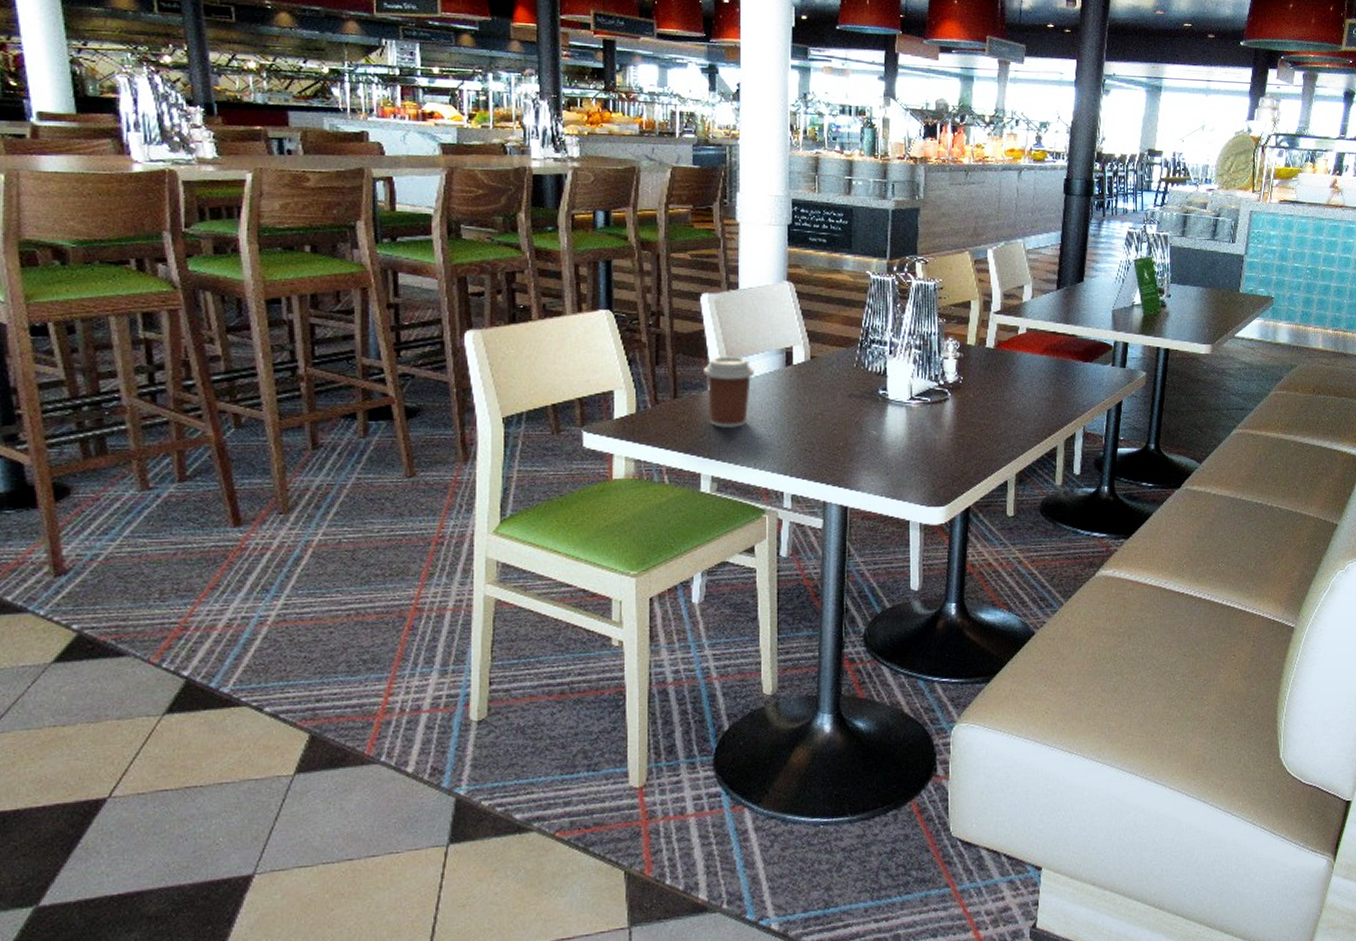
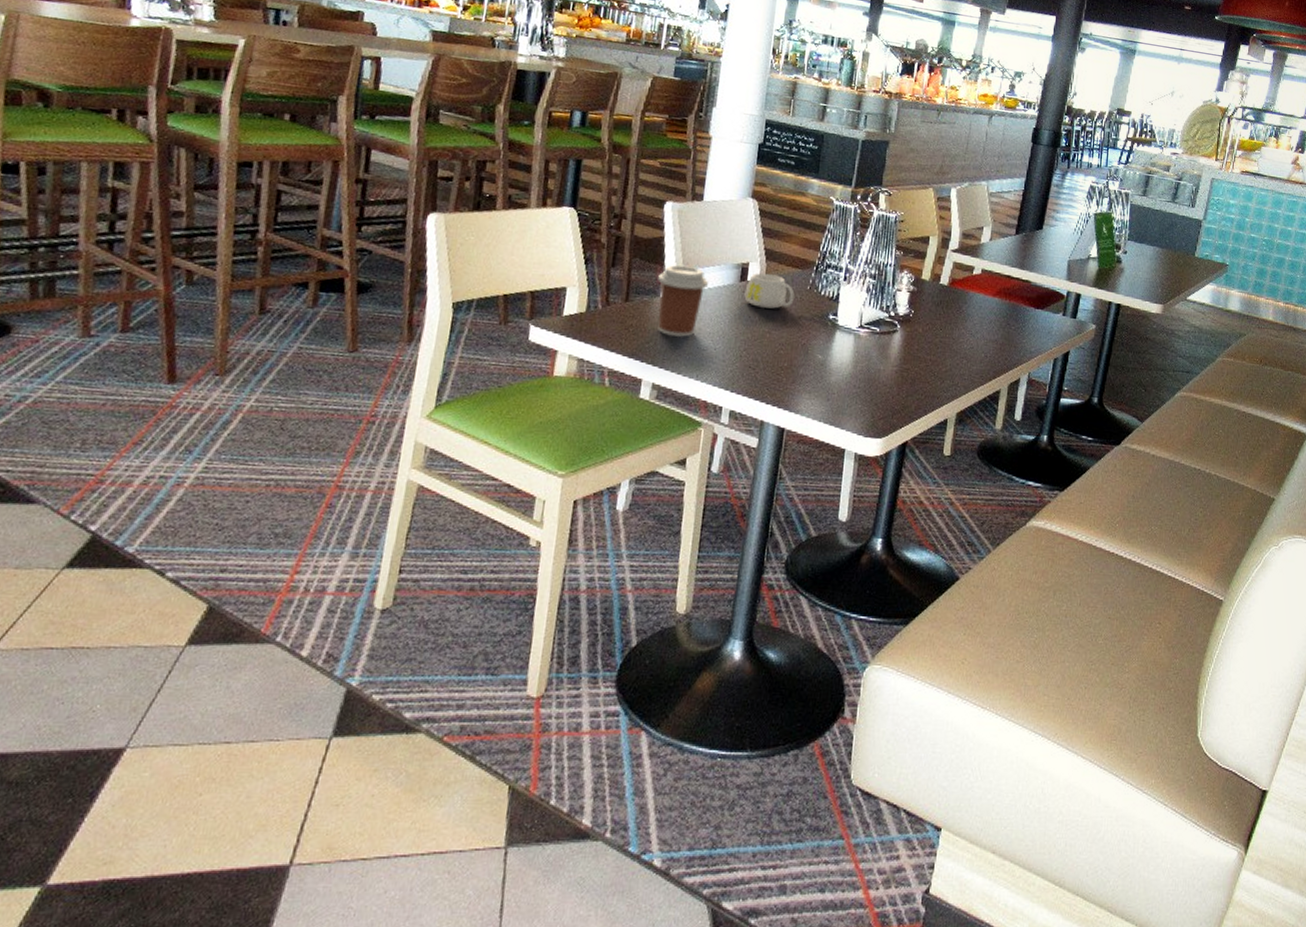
mug: none [792,356,842,390] -> present [744,273,795,309]

